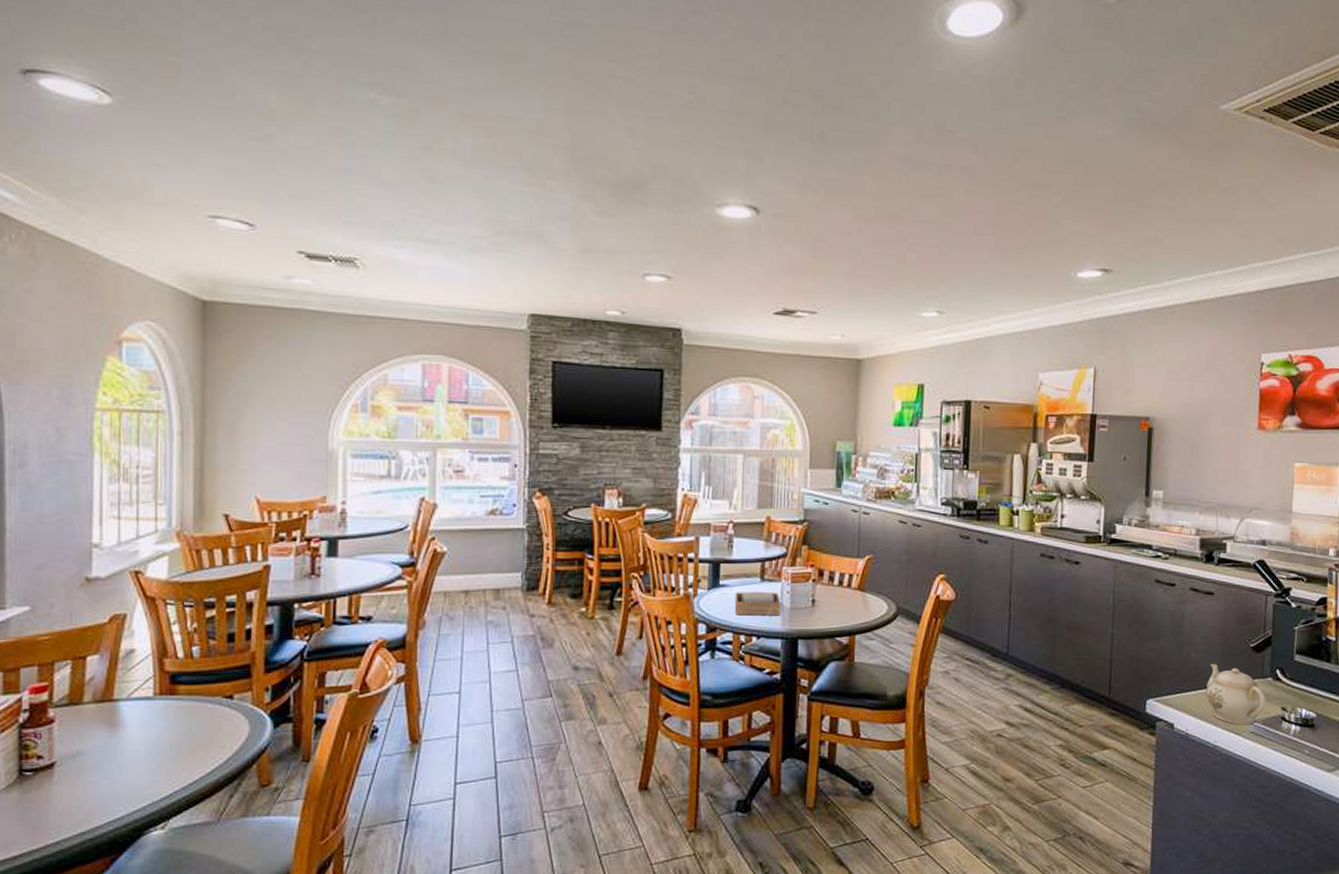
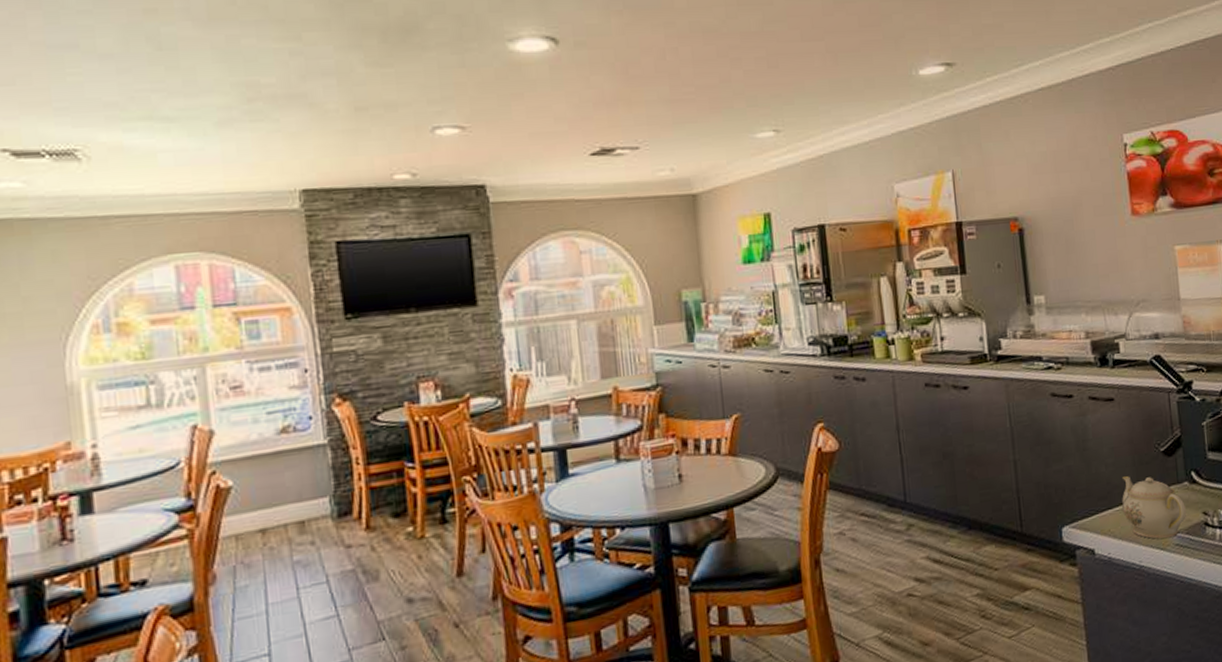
napkin holder: present [734,591,781,616] -> none [588,473,644,507]

